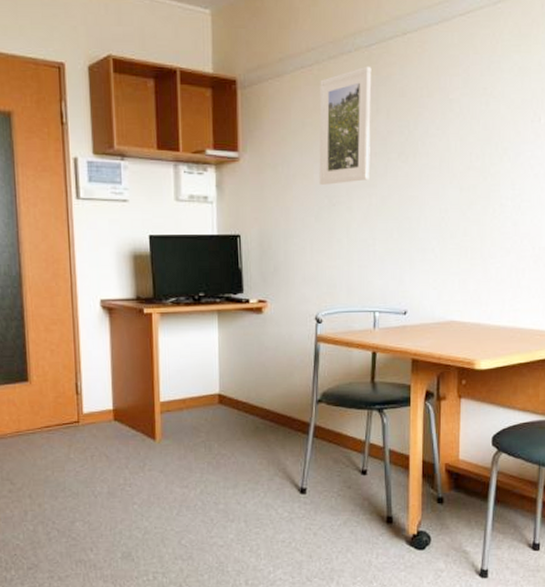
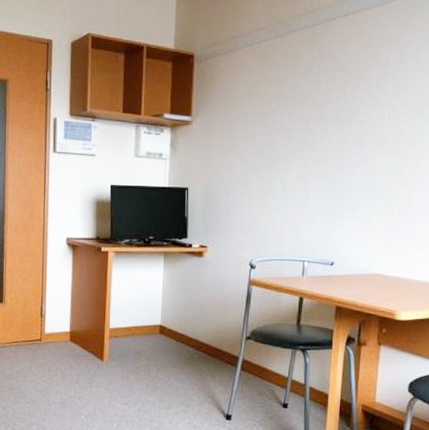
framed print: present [319,66,372,185] -> none [261,43,315,147]

